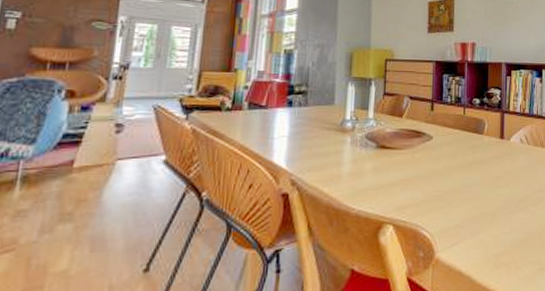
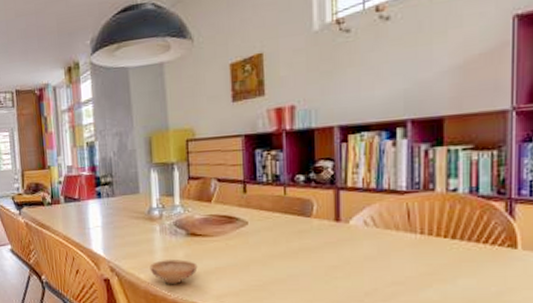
bowl: none [335,172,384,197] -> present [149,260,198,284]

